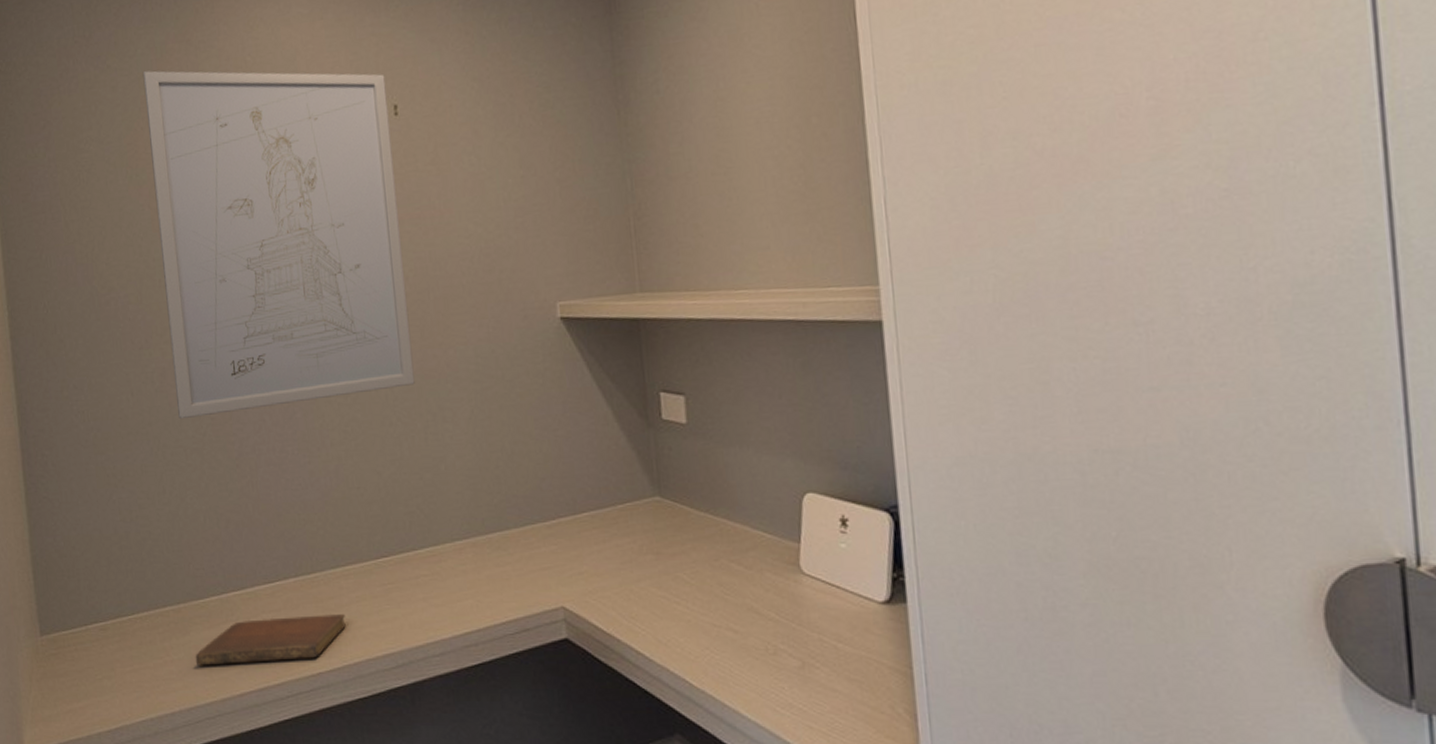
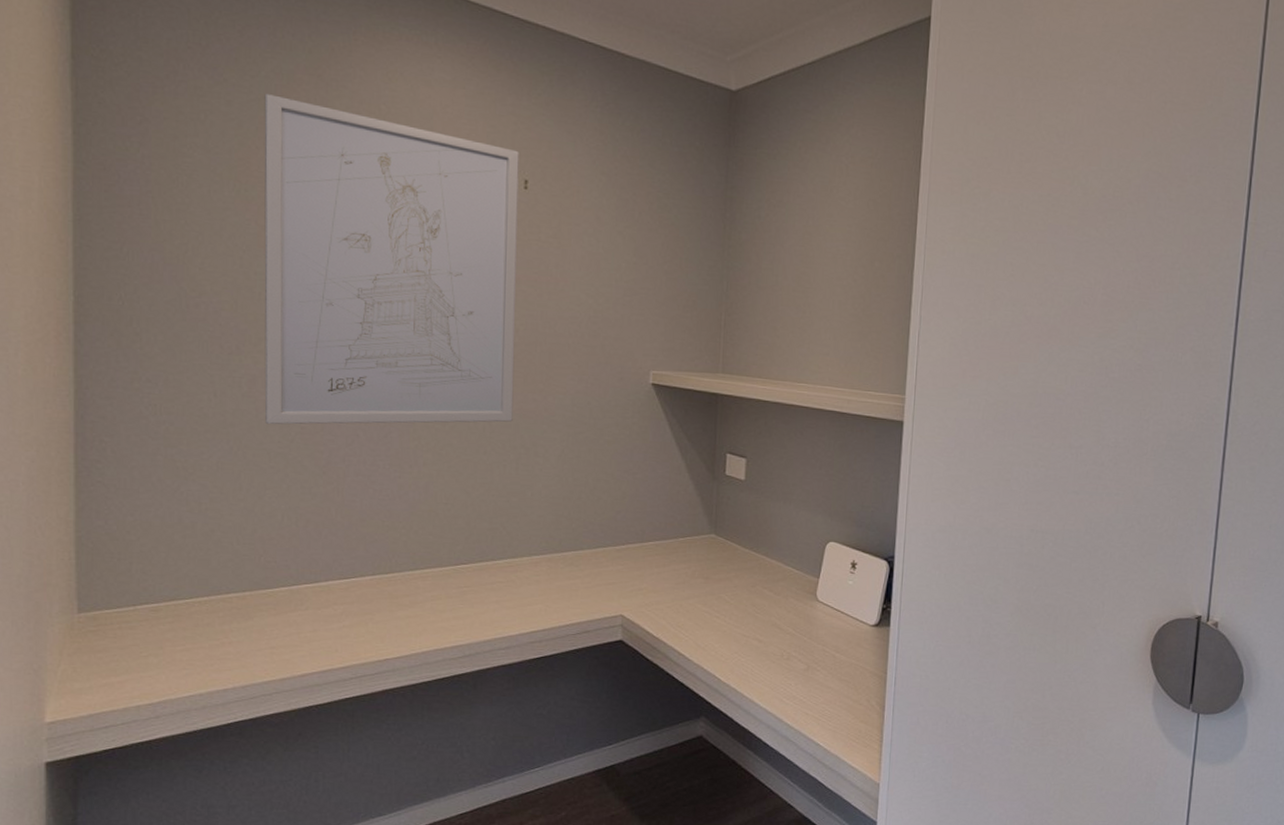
notebook: present [195,614,346,666] -> none [256,609,418,649]

